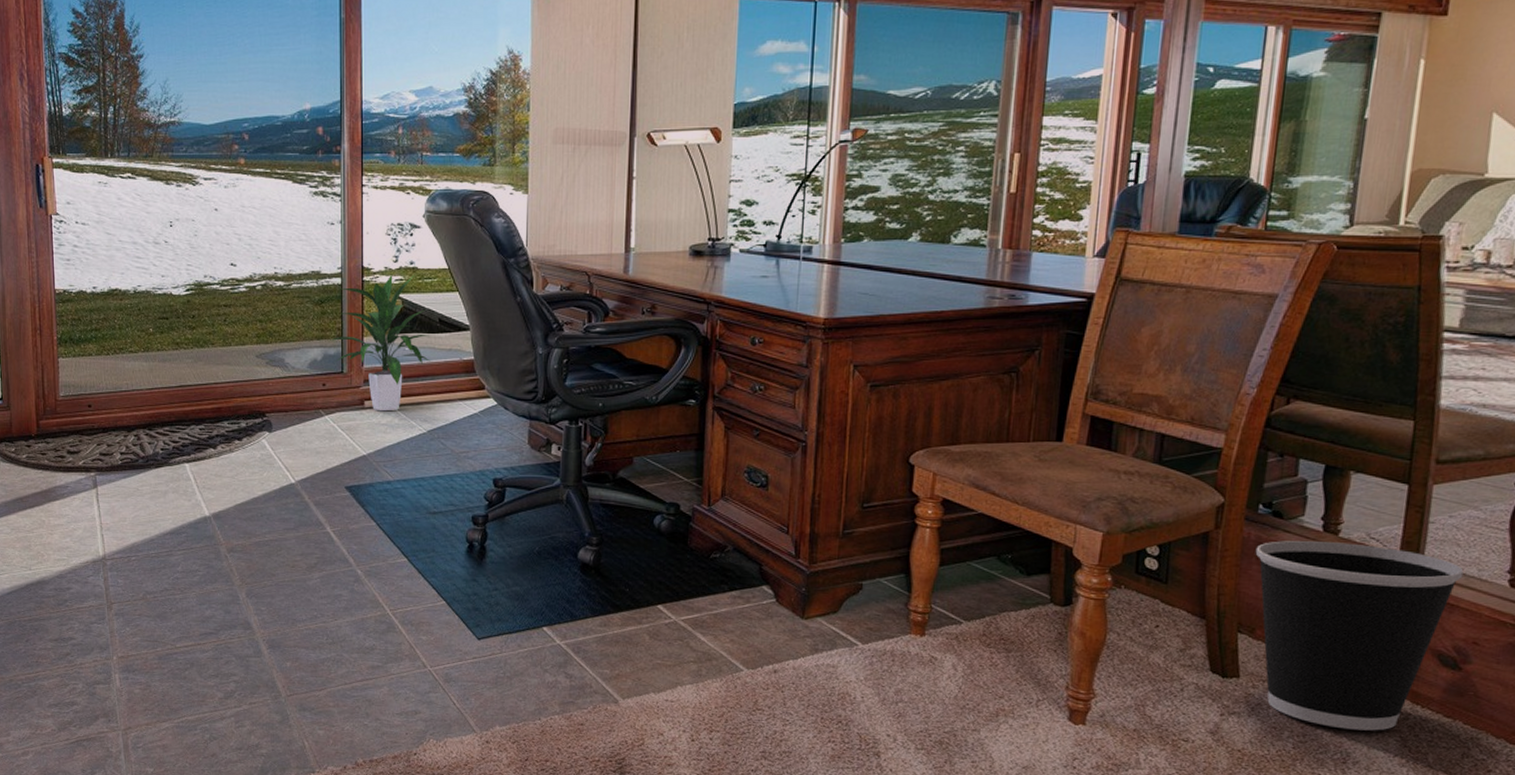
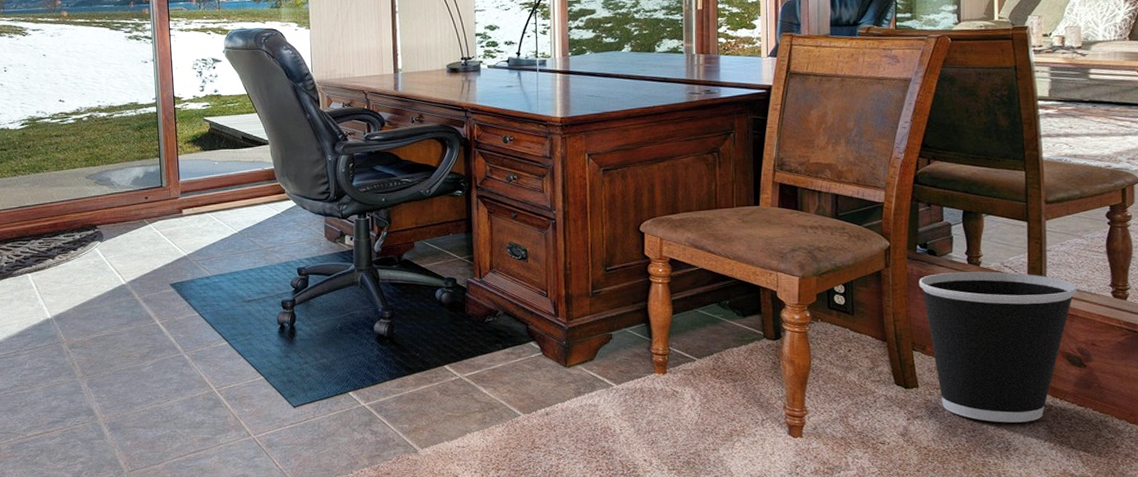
indoor plant: present [328,274,430,412] -> none [148,101,237,218]

